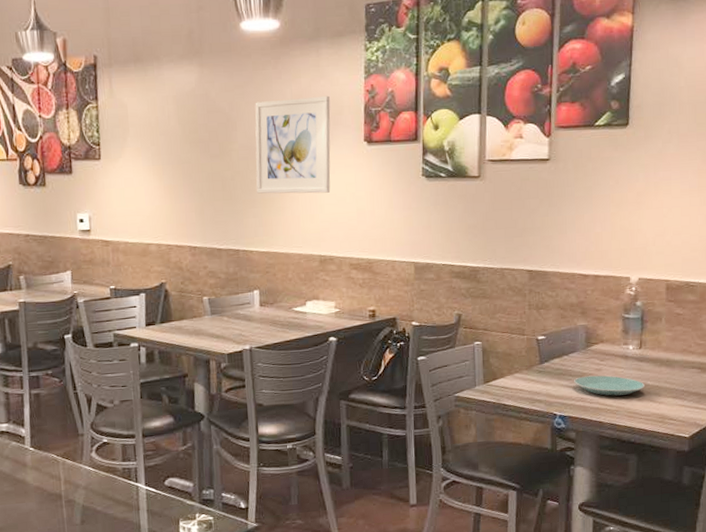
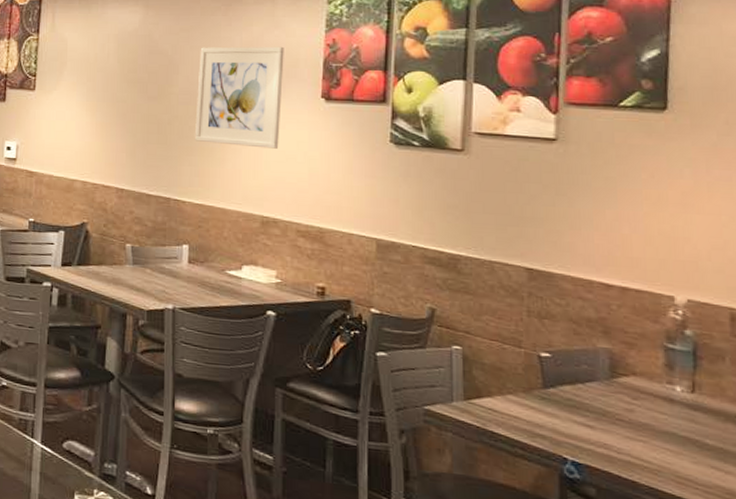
plate: present [574,375,644,396] -> none [593,415,701,452]

